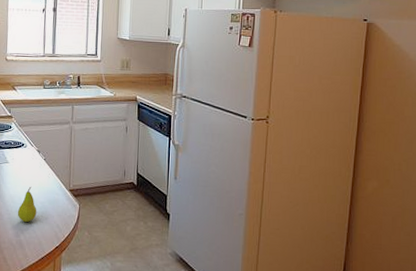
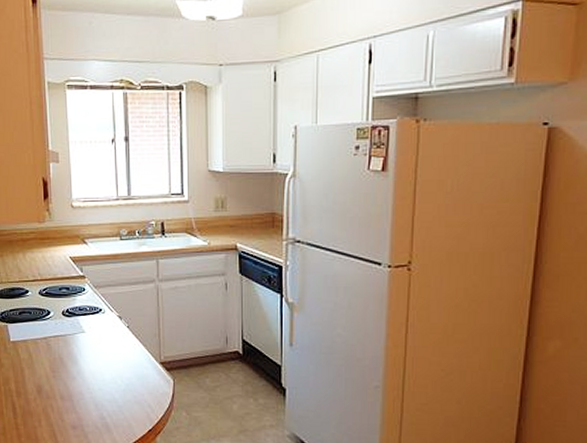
fruit: present [17,186,37,223] -> none [100,359,123,403]

